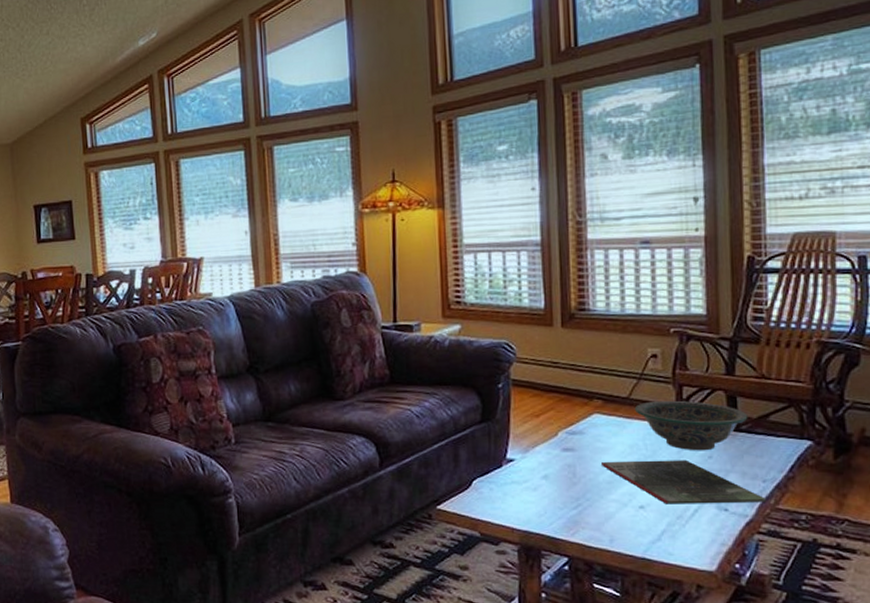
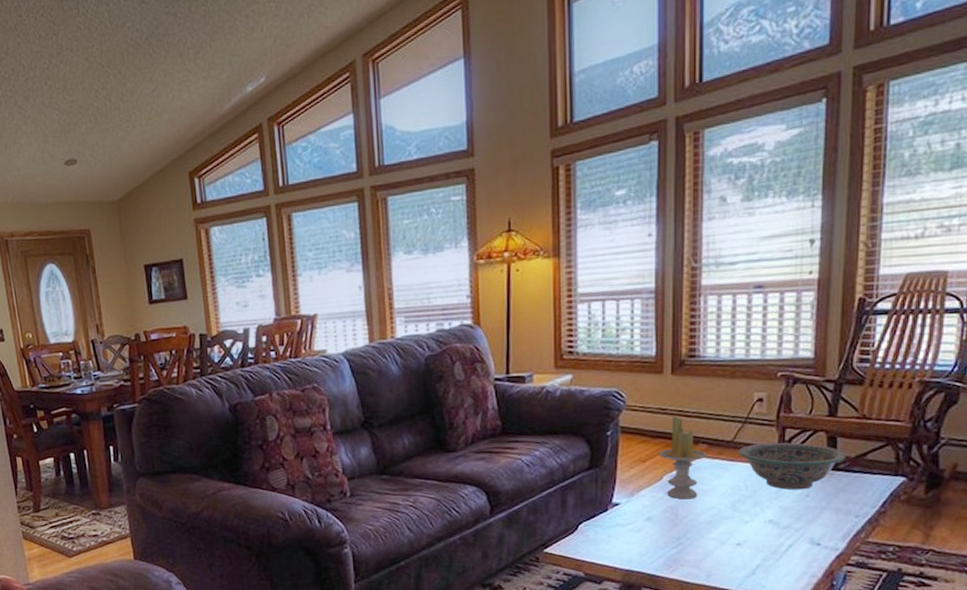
candle: none [553,370,604,457] -> present [659,416,708,500]
magazine: present [602,460,767,504] -> none [703,498,858,541]

